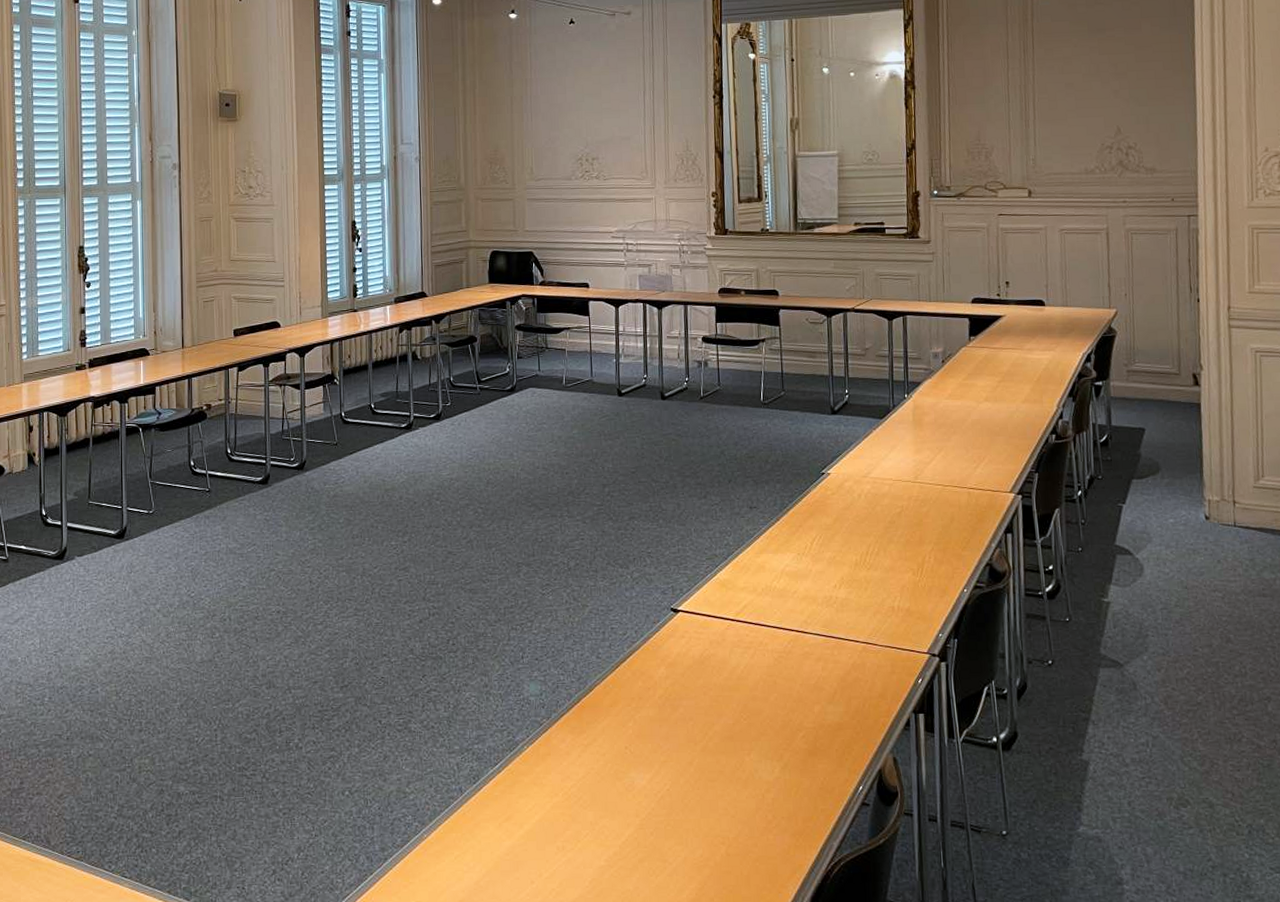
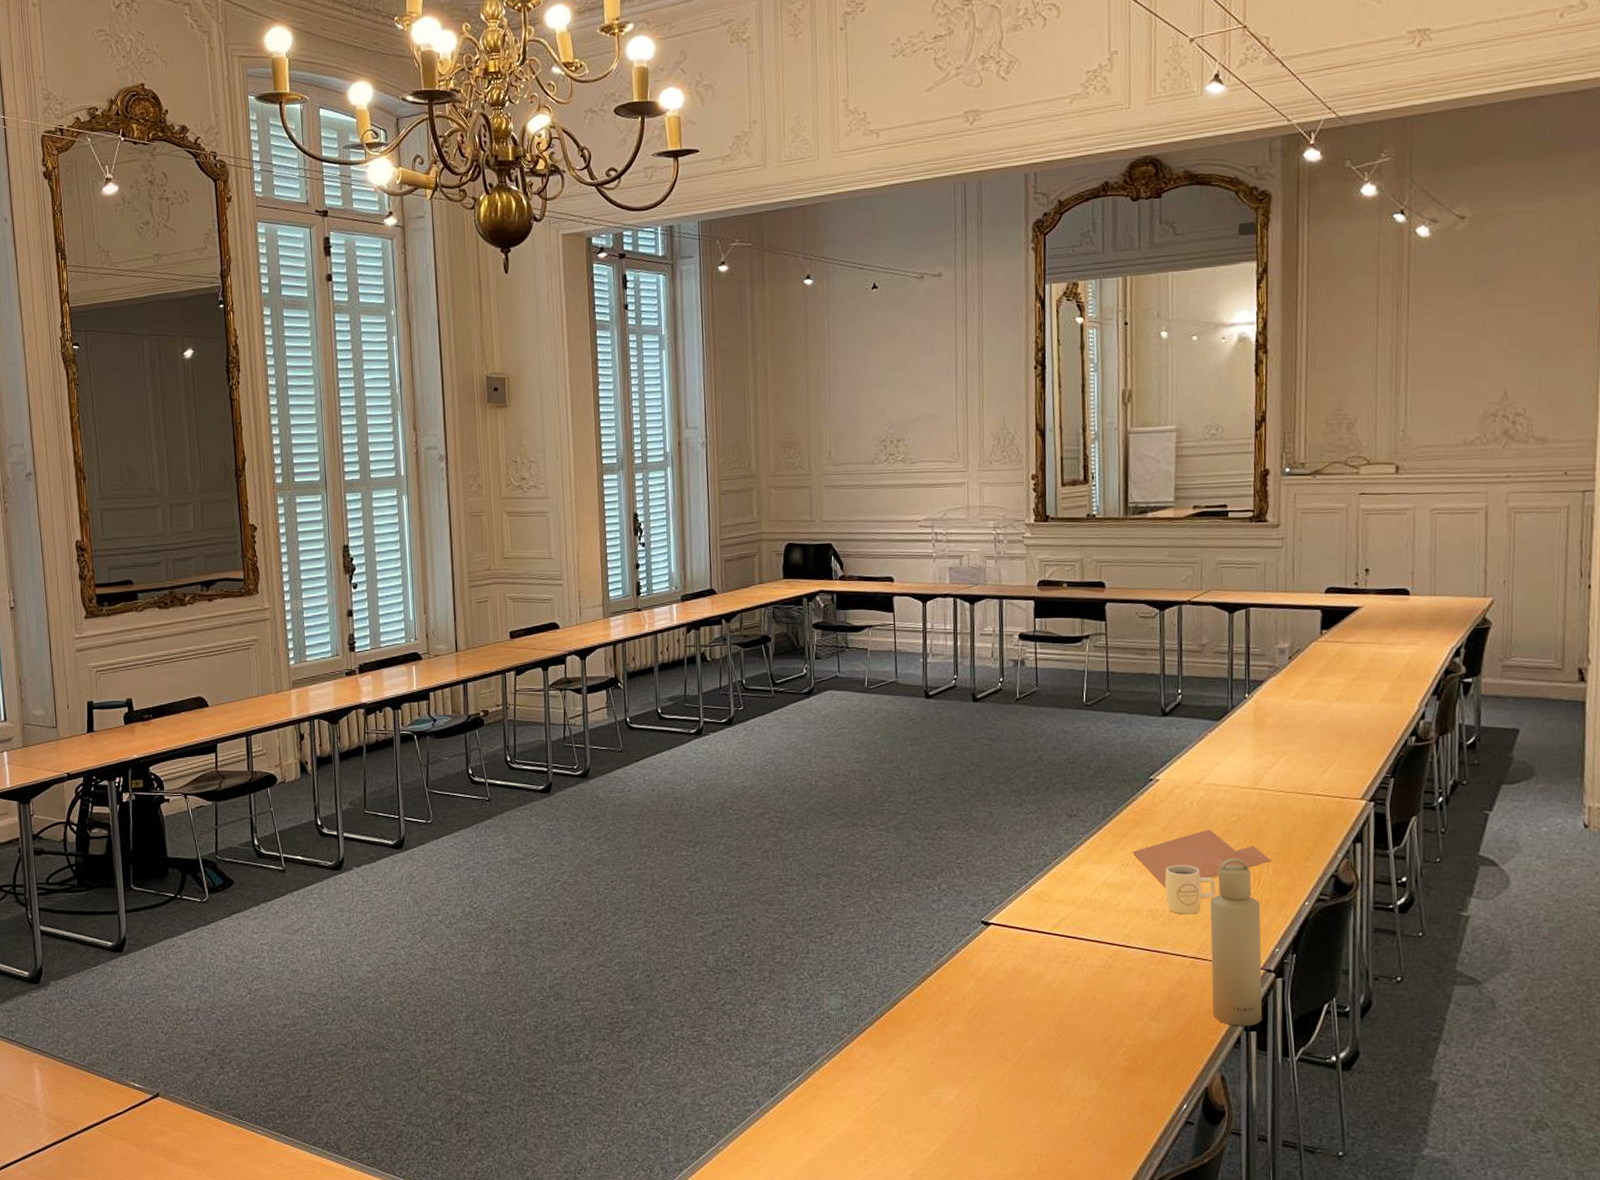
papers: none [807,520,933,575] -> present [1132,829,1272,887]
mug: none [837,554,884,602] -> present [1164,865,1216,915]
bottle: none [879,547,929,709] -> present [1210,857,1263,1027]

